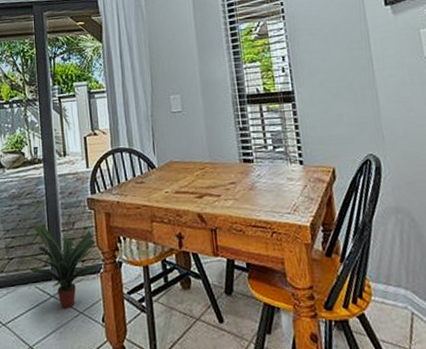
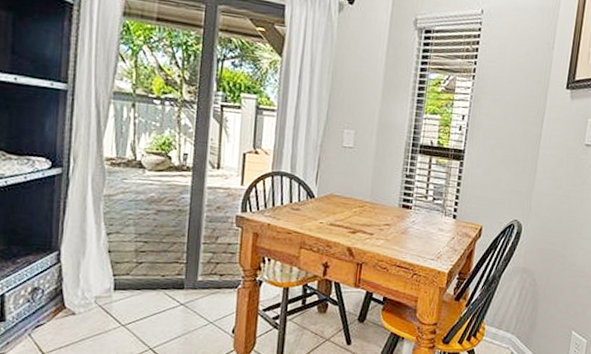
potted plant: present [31,225,100,309] -> none [162,234,239,318]

